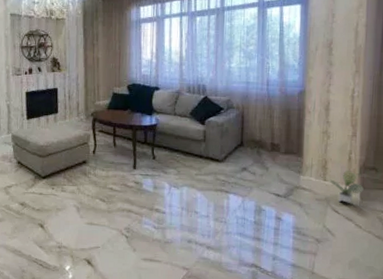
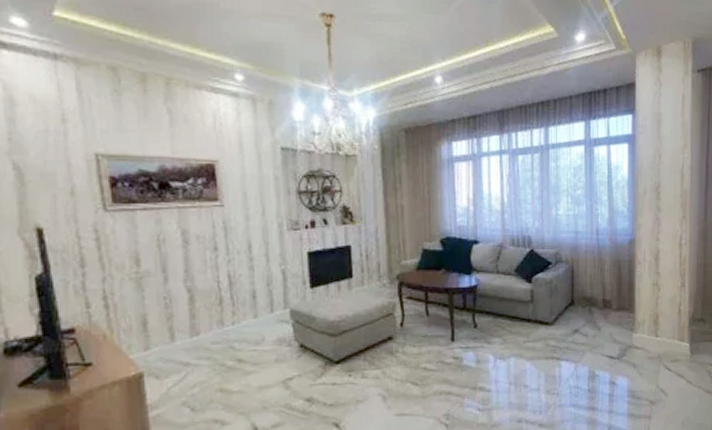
potted plant: present [328,171,364,203] -> none [660,324,693,359]

